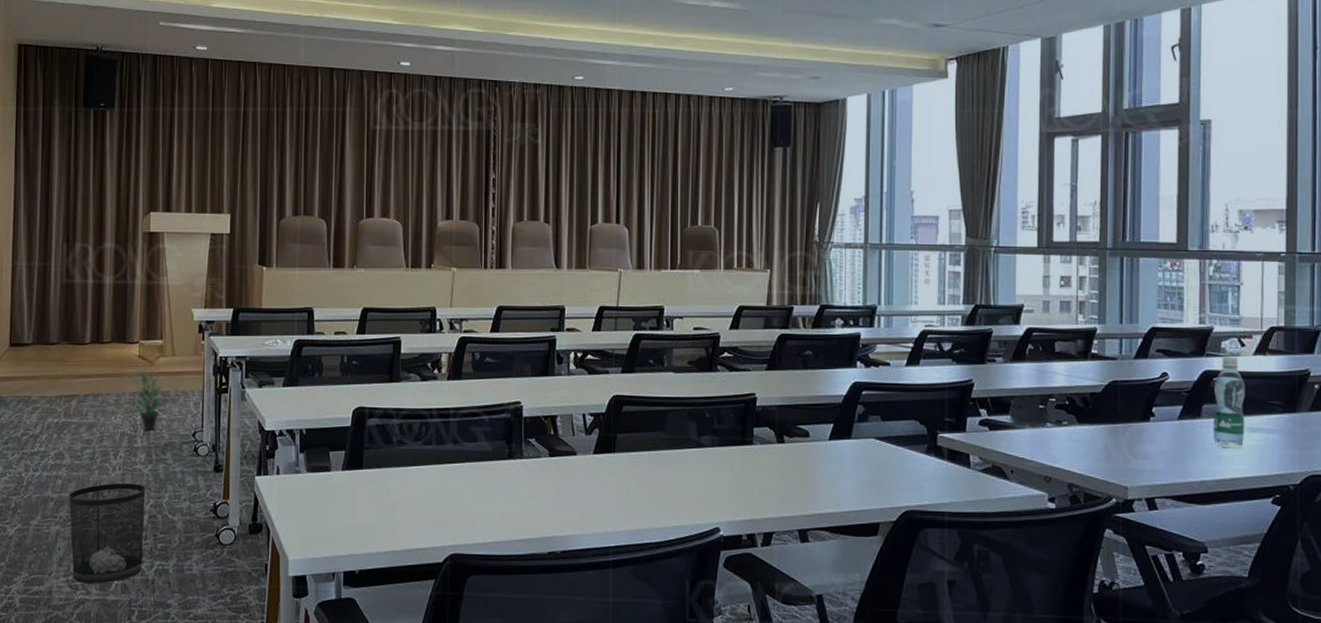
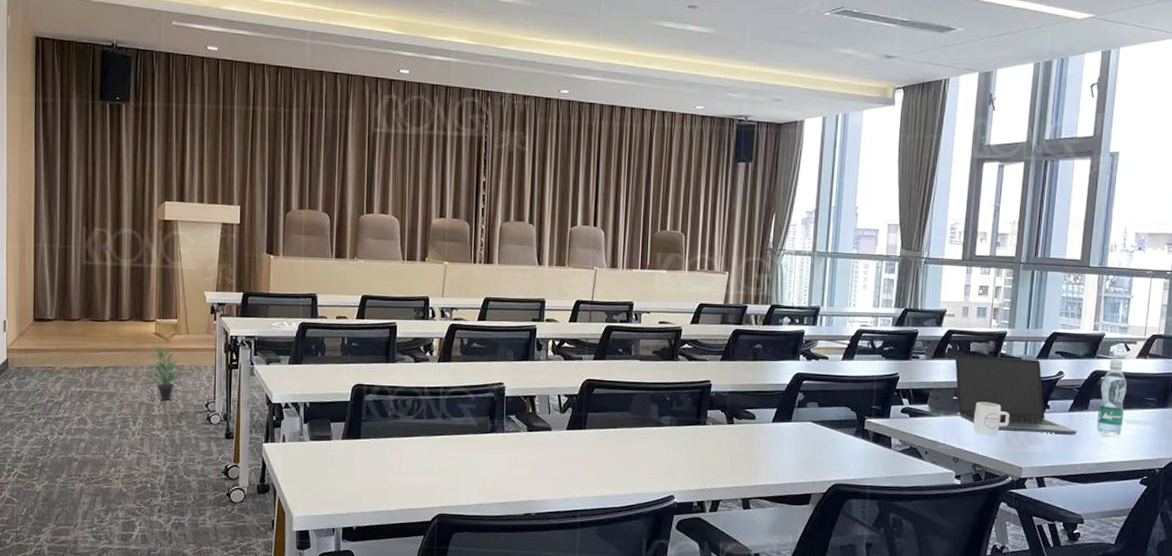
waste bin: present [68,482,146,584] -> none [91,446,163,535]
laptop: none [1038,357,1190,446] -> present [954,355,1077,434]
mug: none [1065,410,1109,450] -> present [973,401,1010,436]

